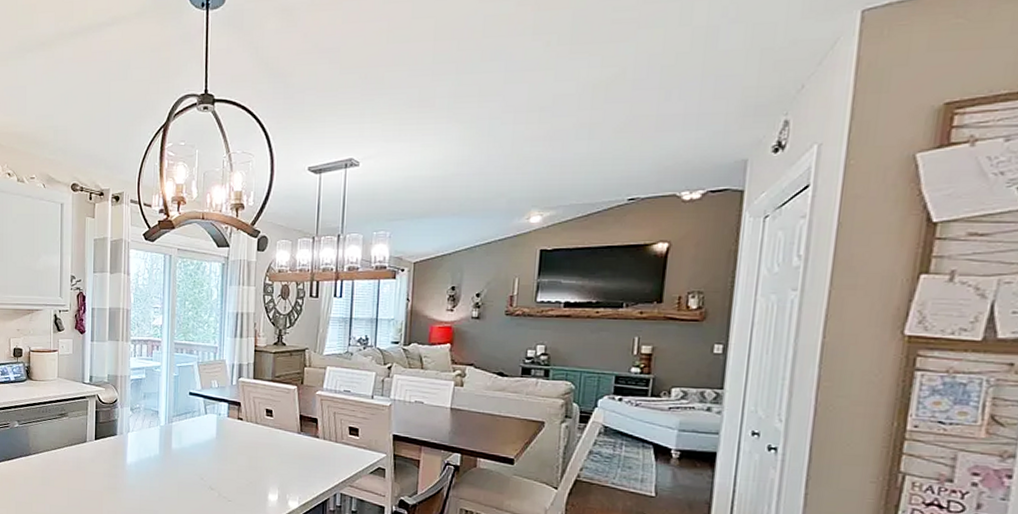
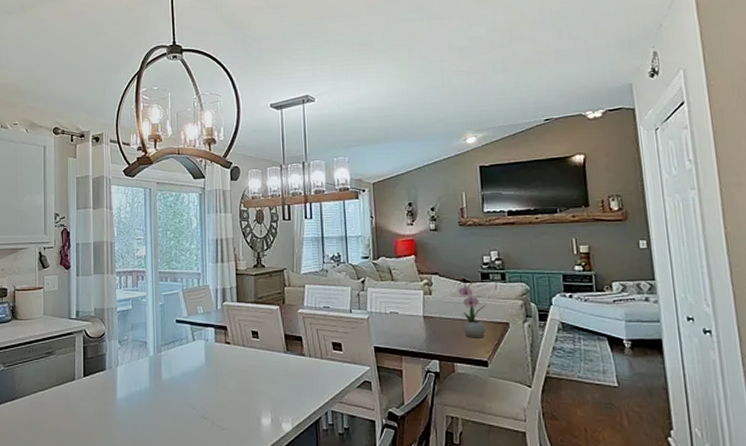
flower arrangement: none [492,371,522,435] -> present [457,278,486,338]

